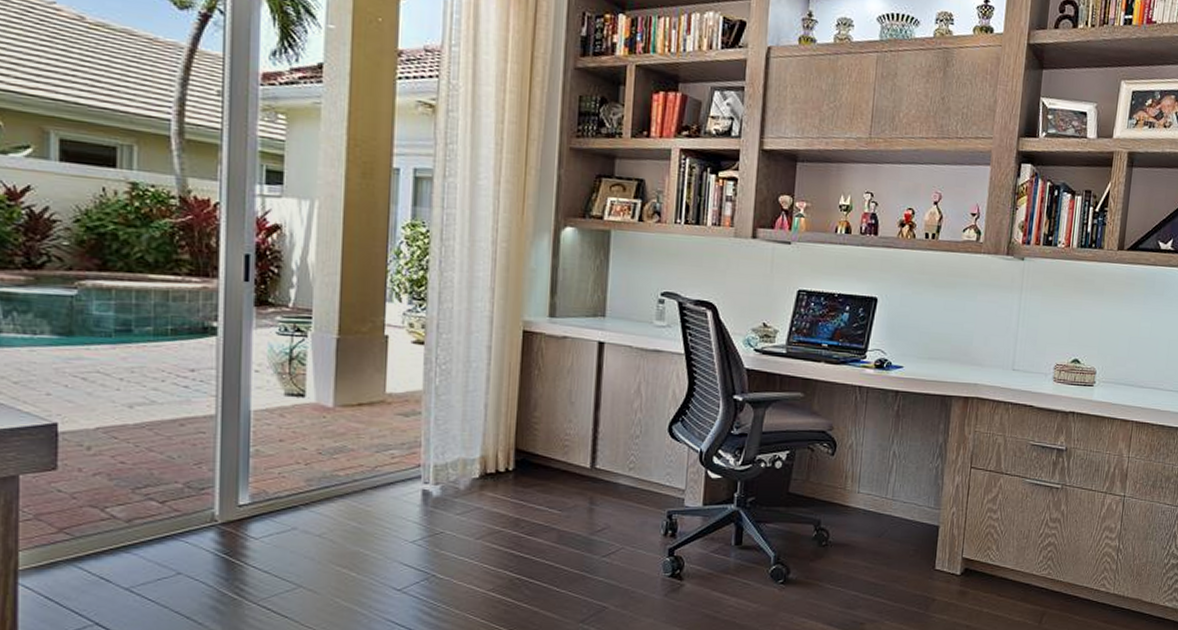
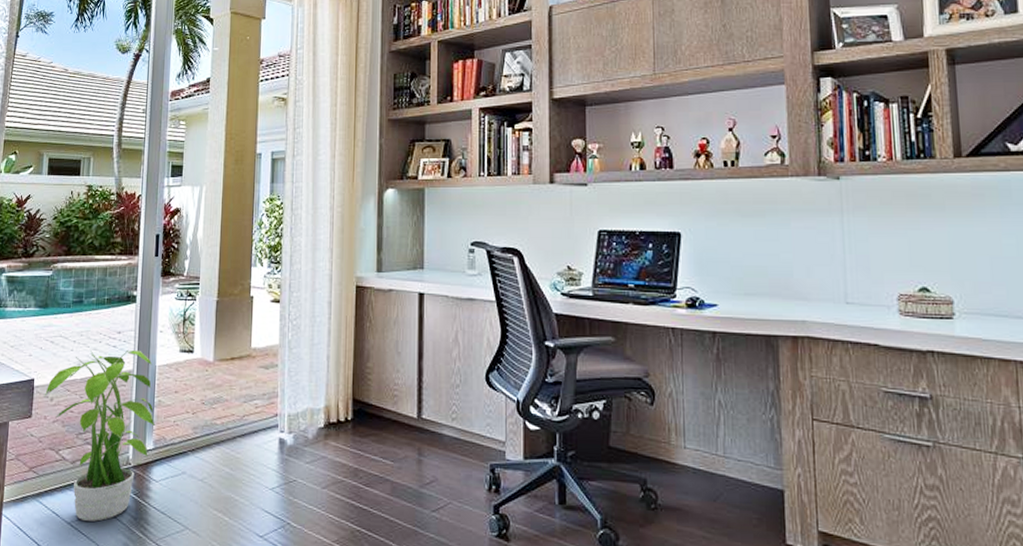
potted plant: none [75,391,253,585] -> present [44,349,156,522]

